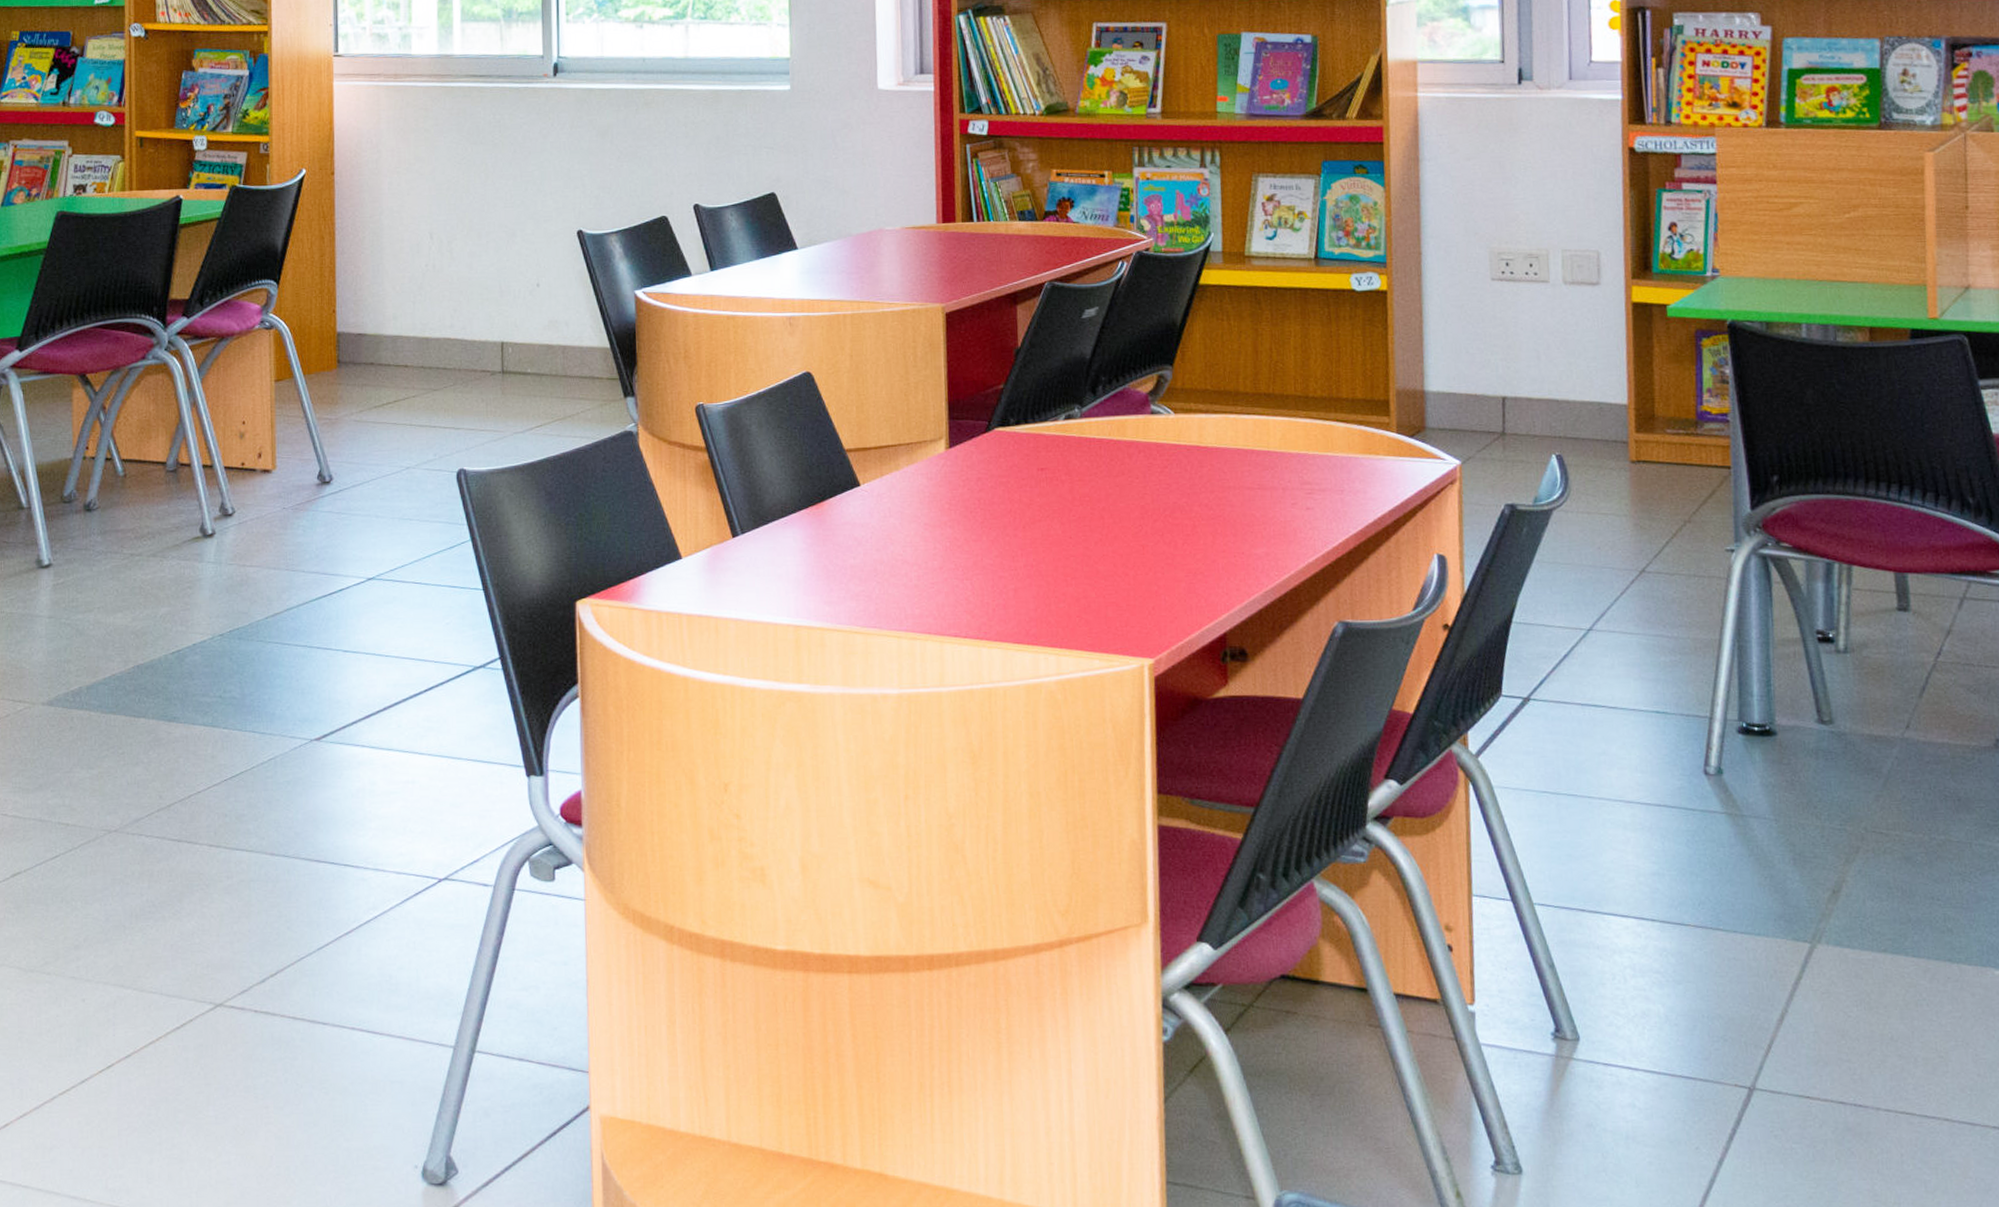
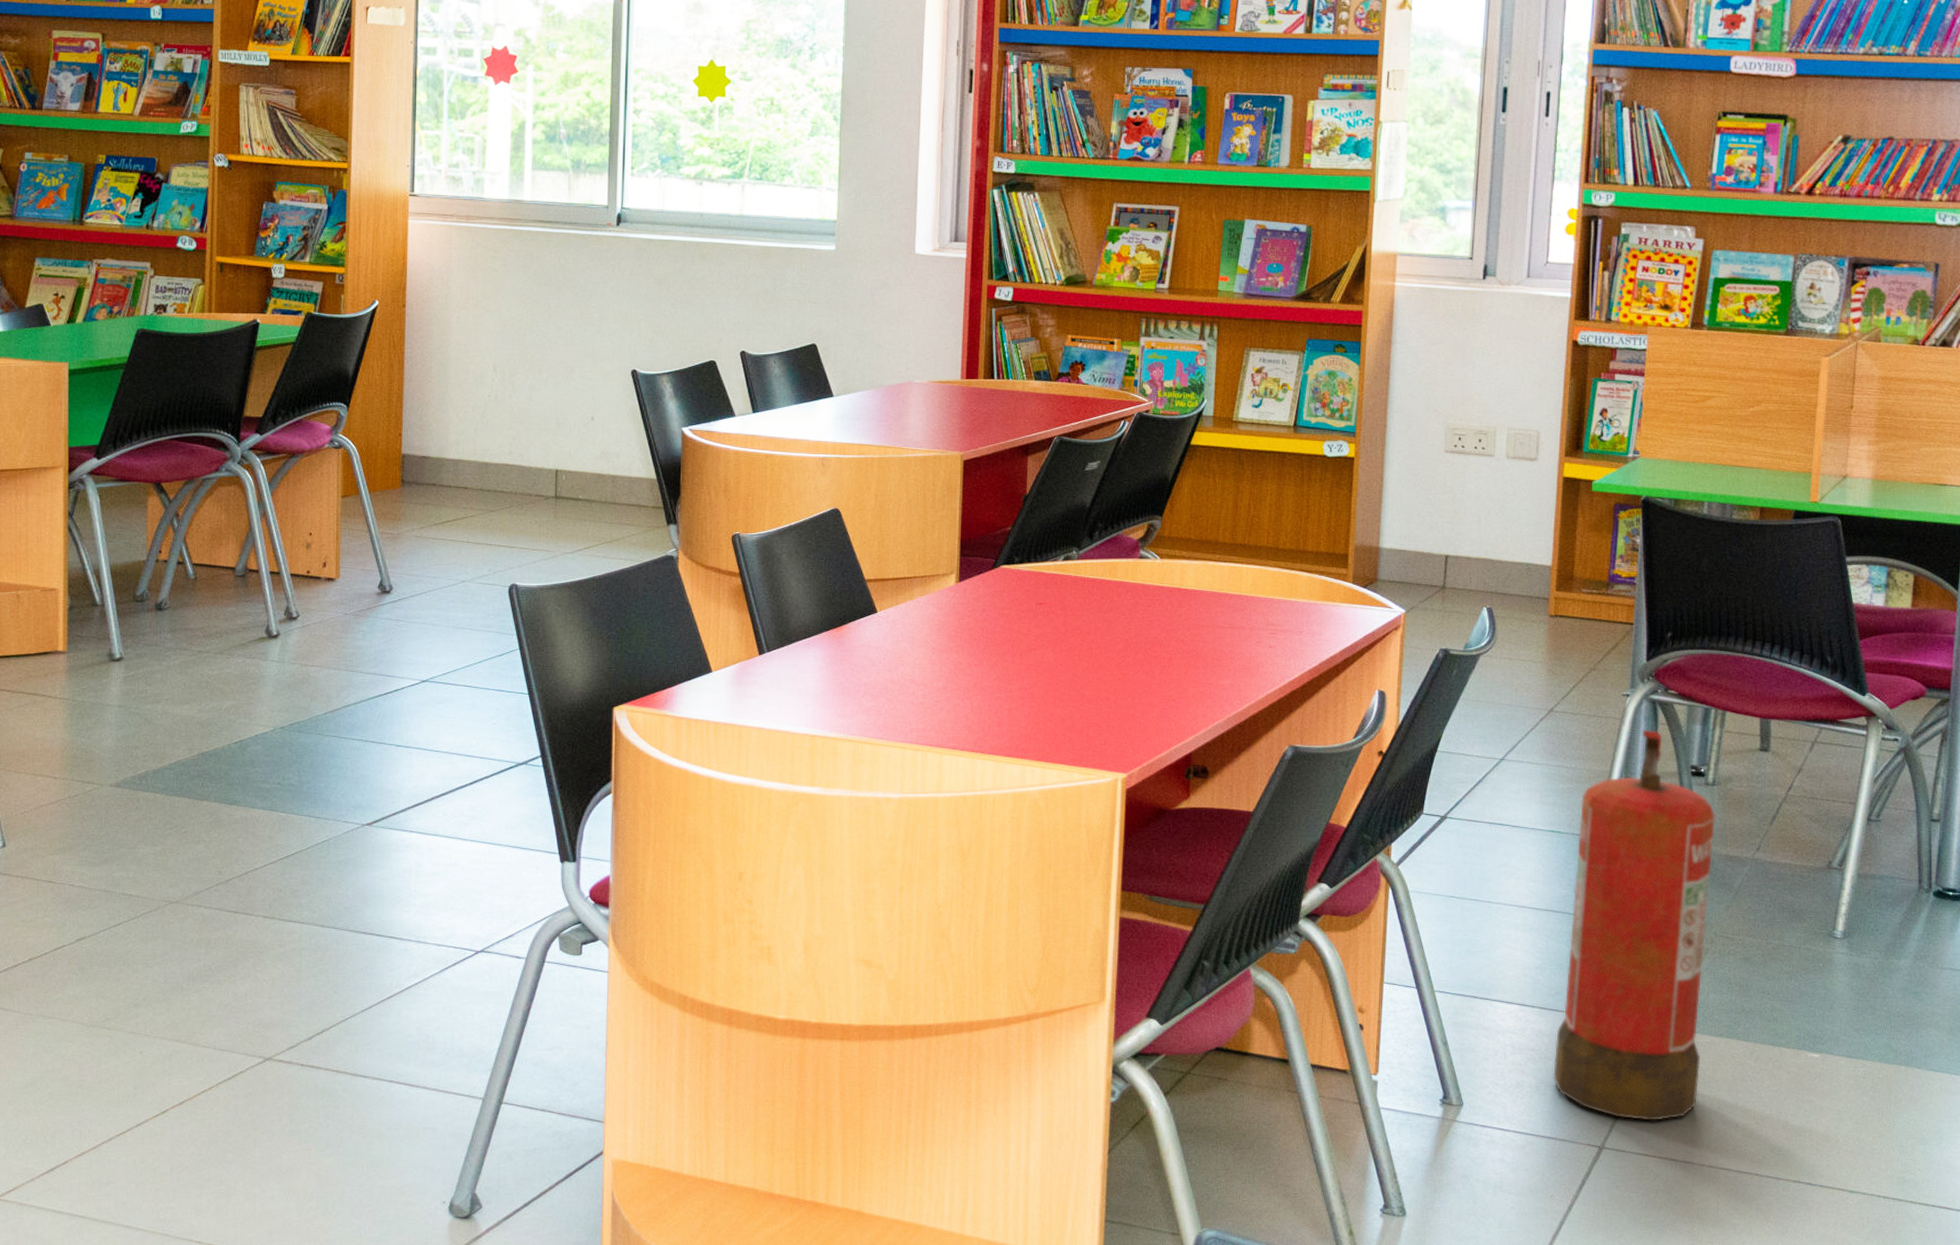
fire extinguisher: none [1684,590,1864,1056] -> present [1553,730,1716,1121]

